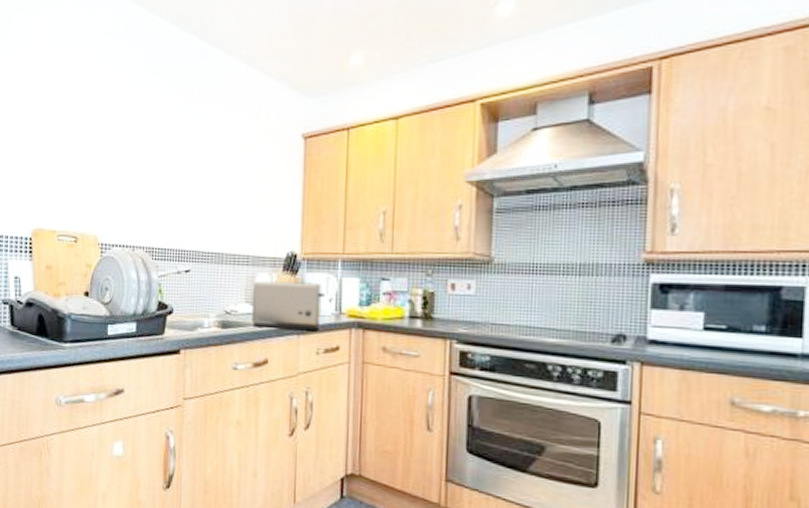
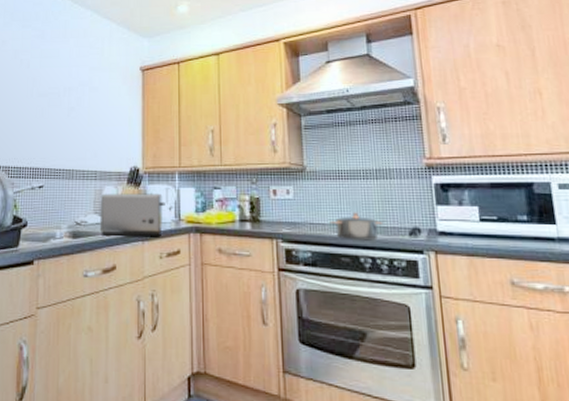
cooking pot: none [516,313,582,347] -> present [330,212,384,241]

